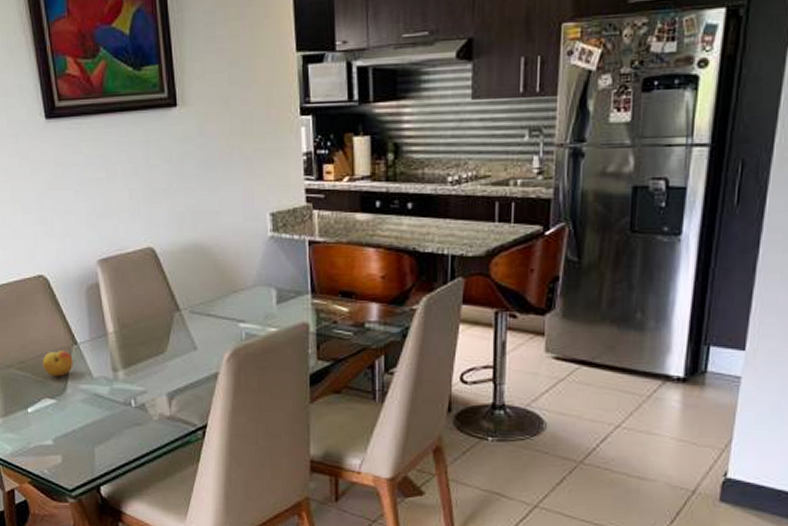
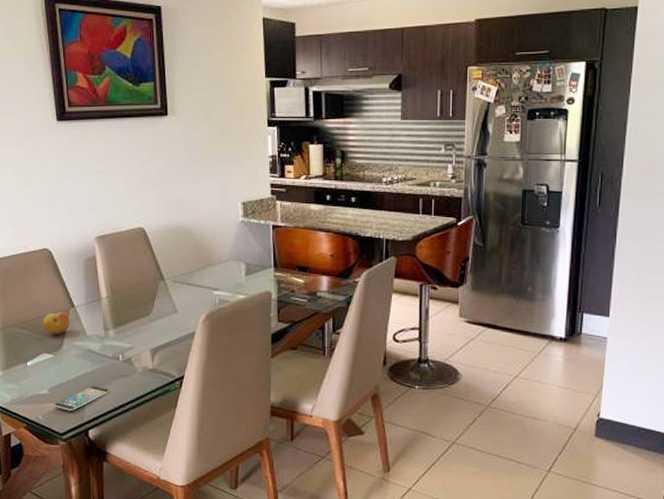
smartphone: none [60,436,122,465] -> present [54,386,110,411]

